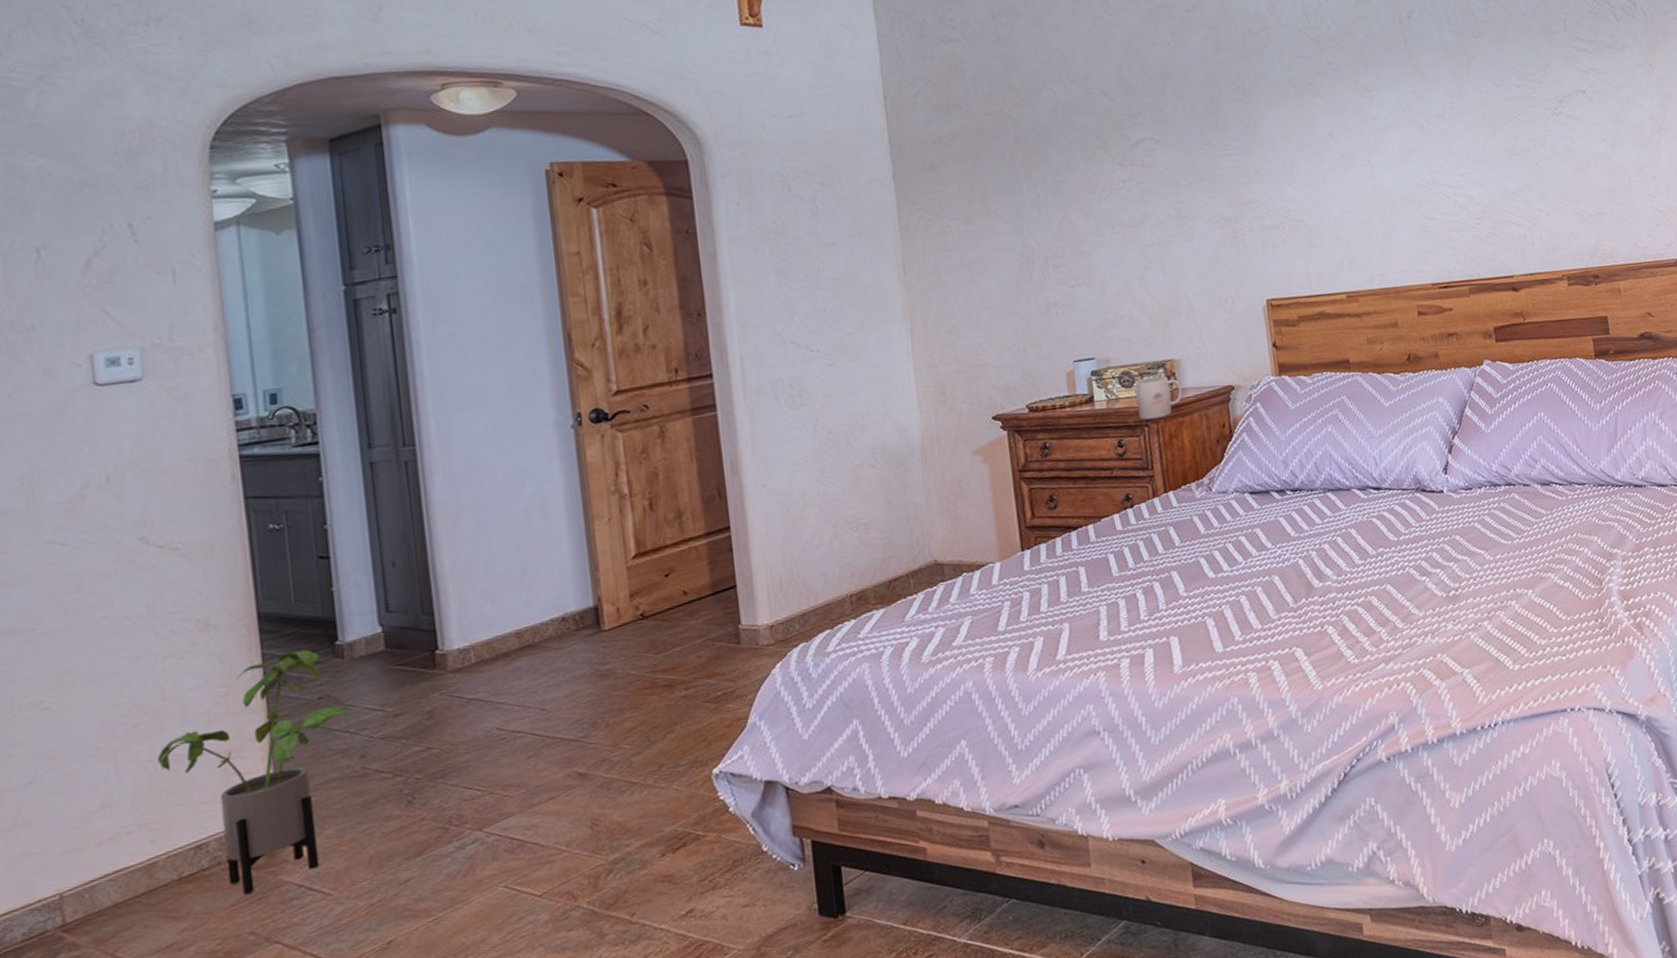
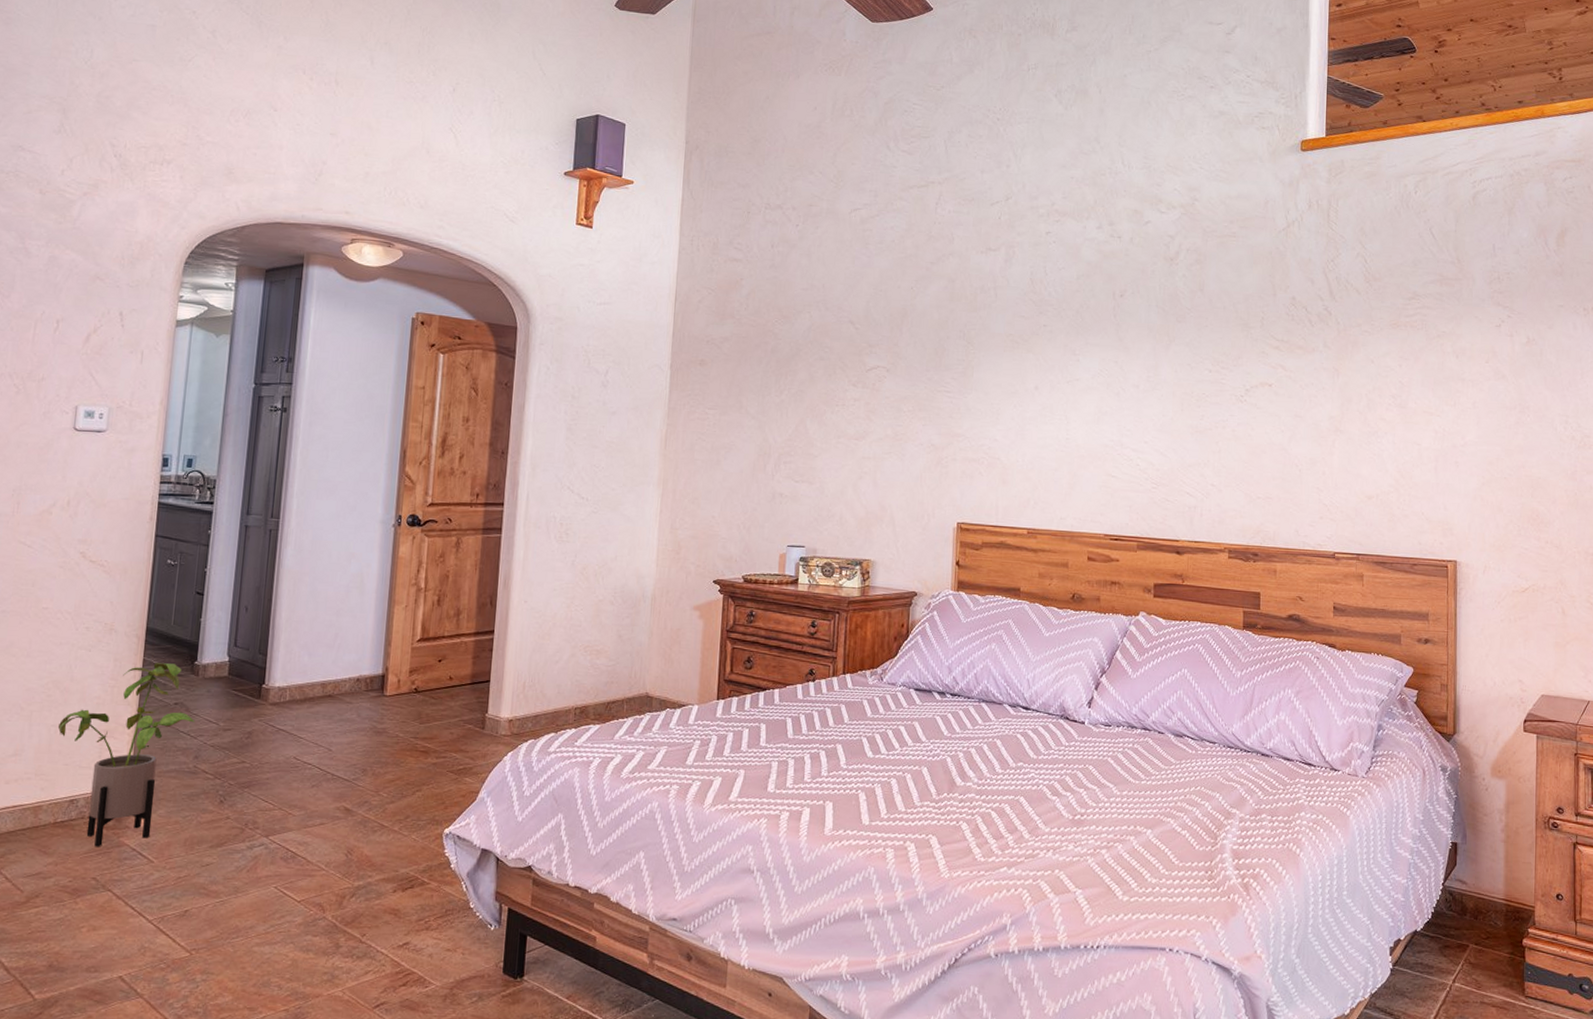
mug: present [1134,375,1183,420] -> none [832,571,874,608]

